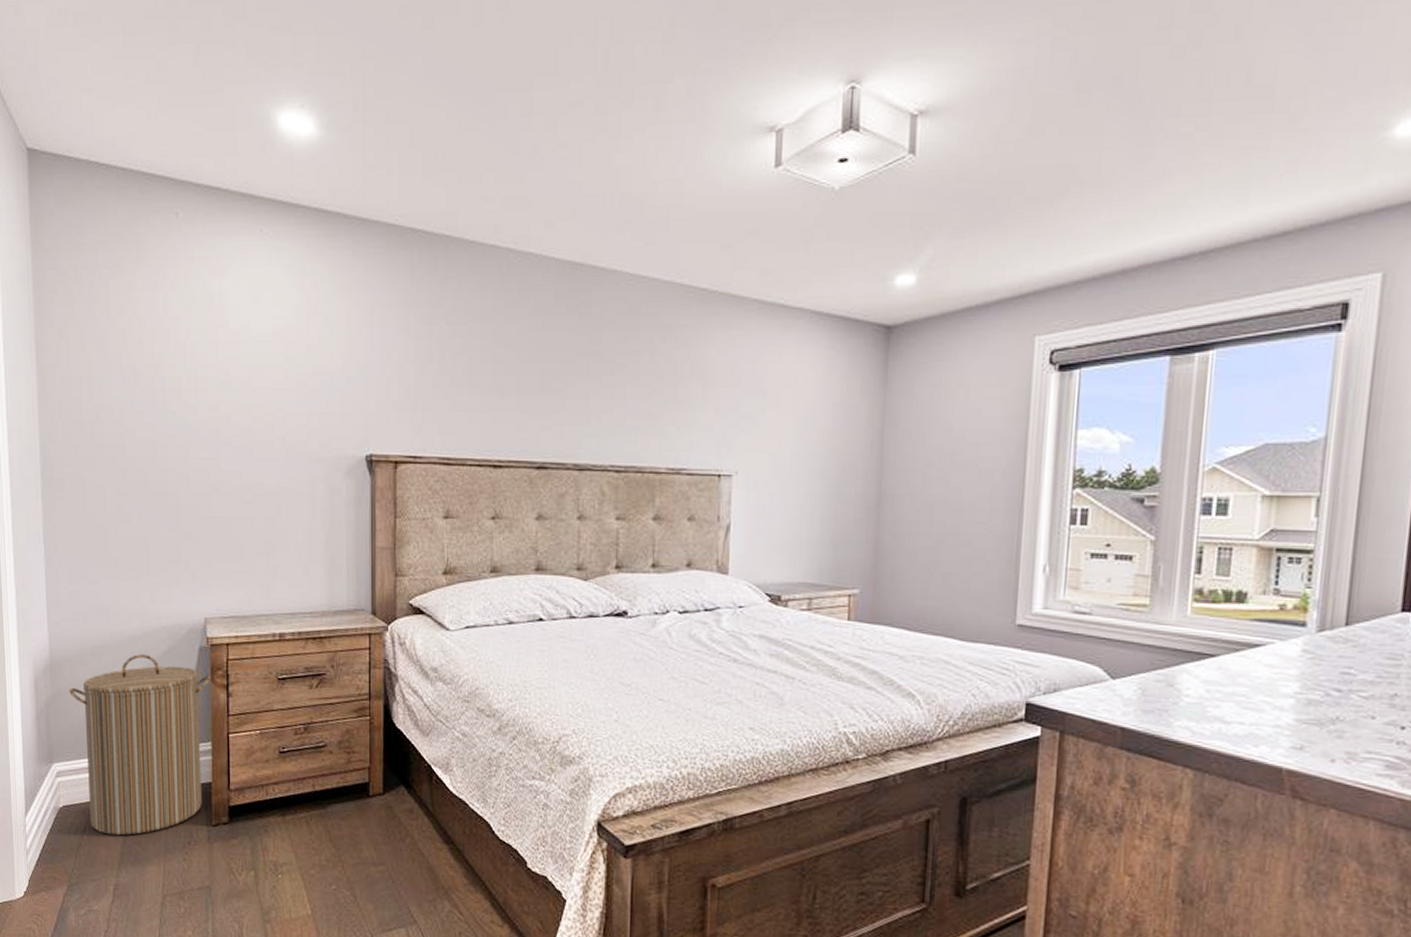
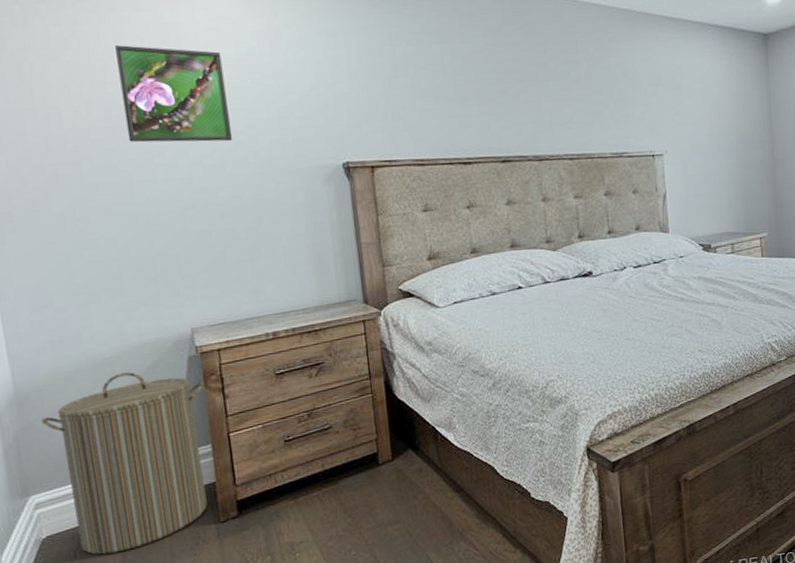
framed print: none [165,315,262,422] -> present [115,45,233,143]

